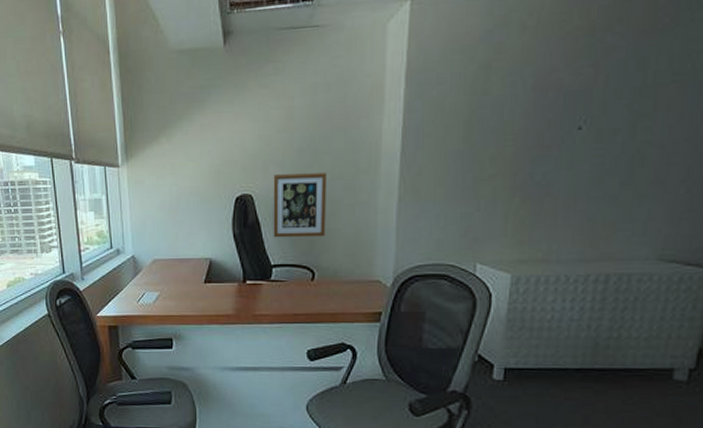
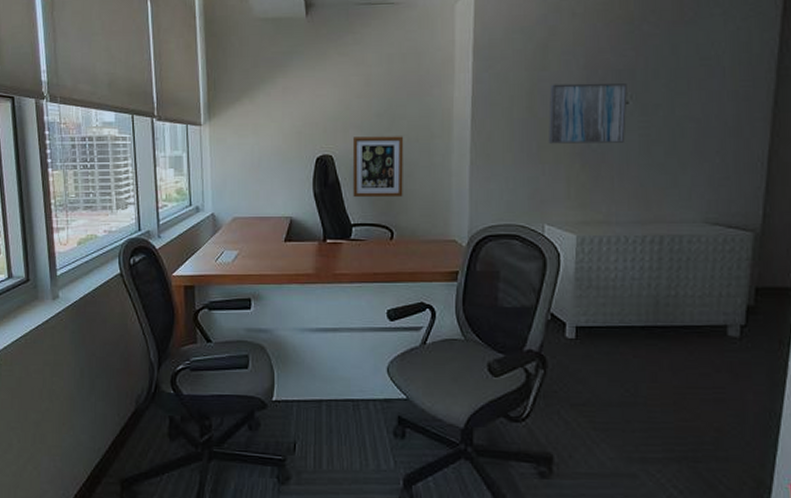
wall art: none [485,106,581,177] -> present [548,83,627,144]

